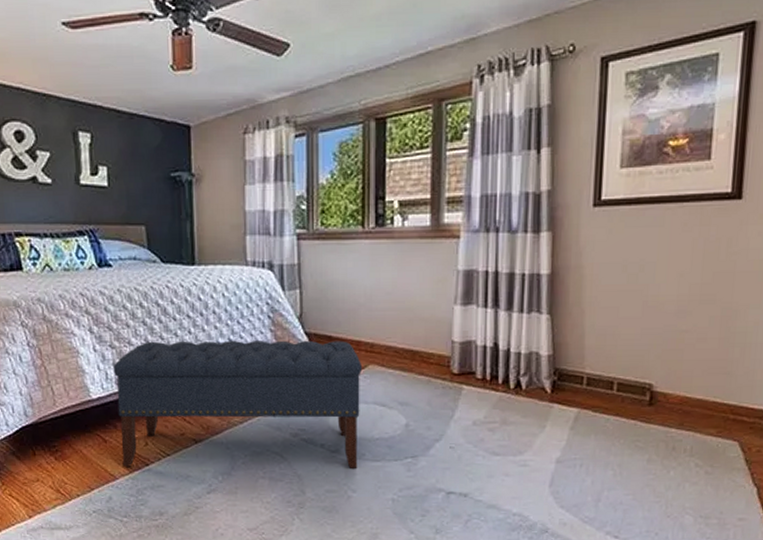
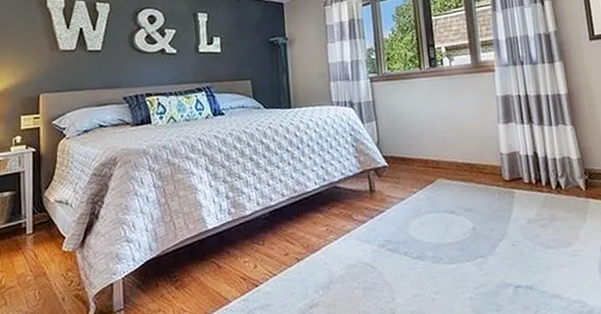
bench: present [113,340,363,468] -> none [226,160,437,290]

